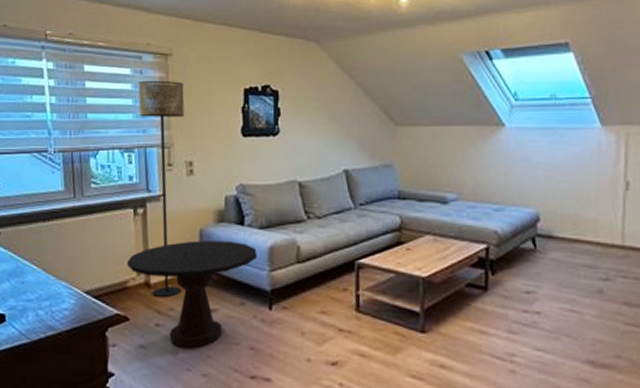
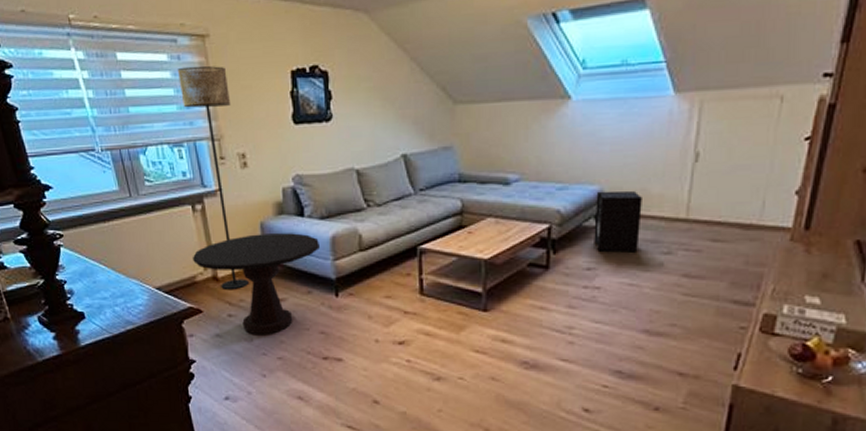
speaker: none [531,214,578,277] -> present [594,190,642,253]

